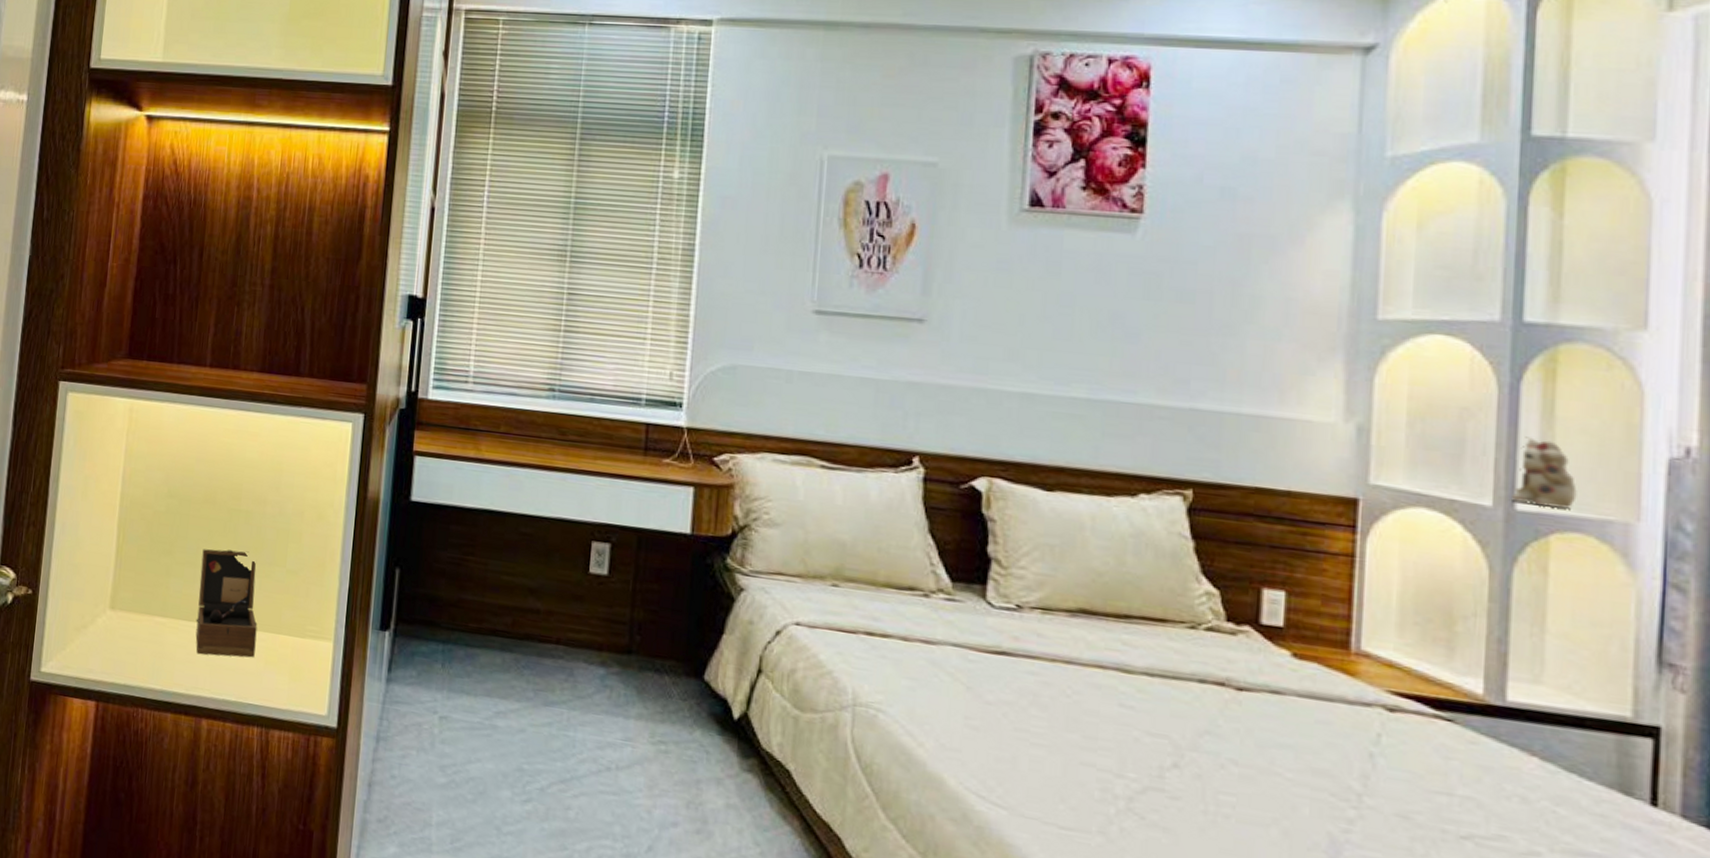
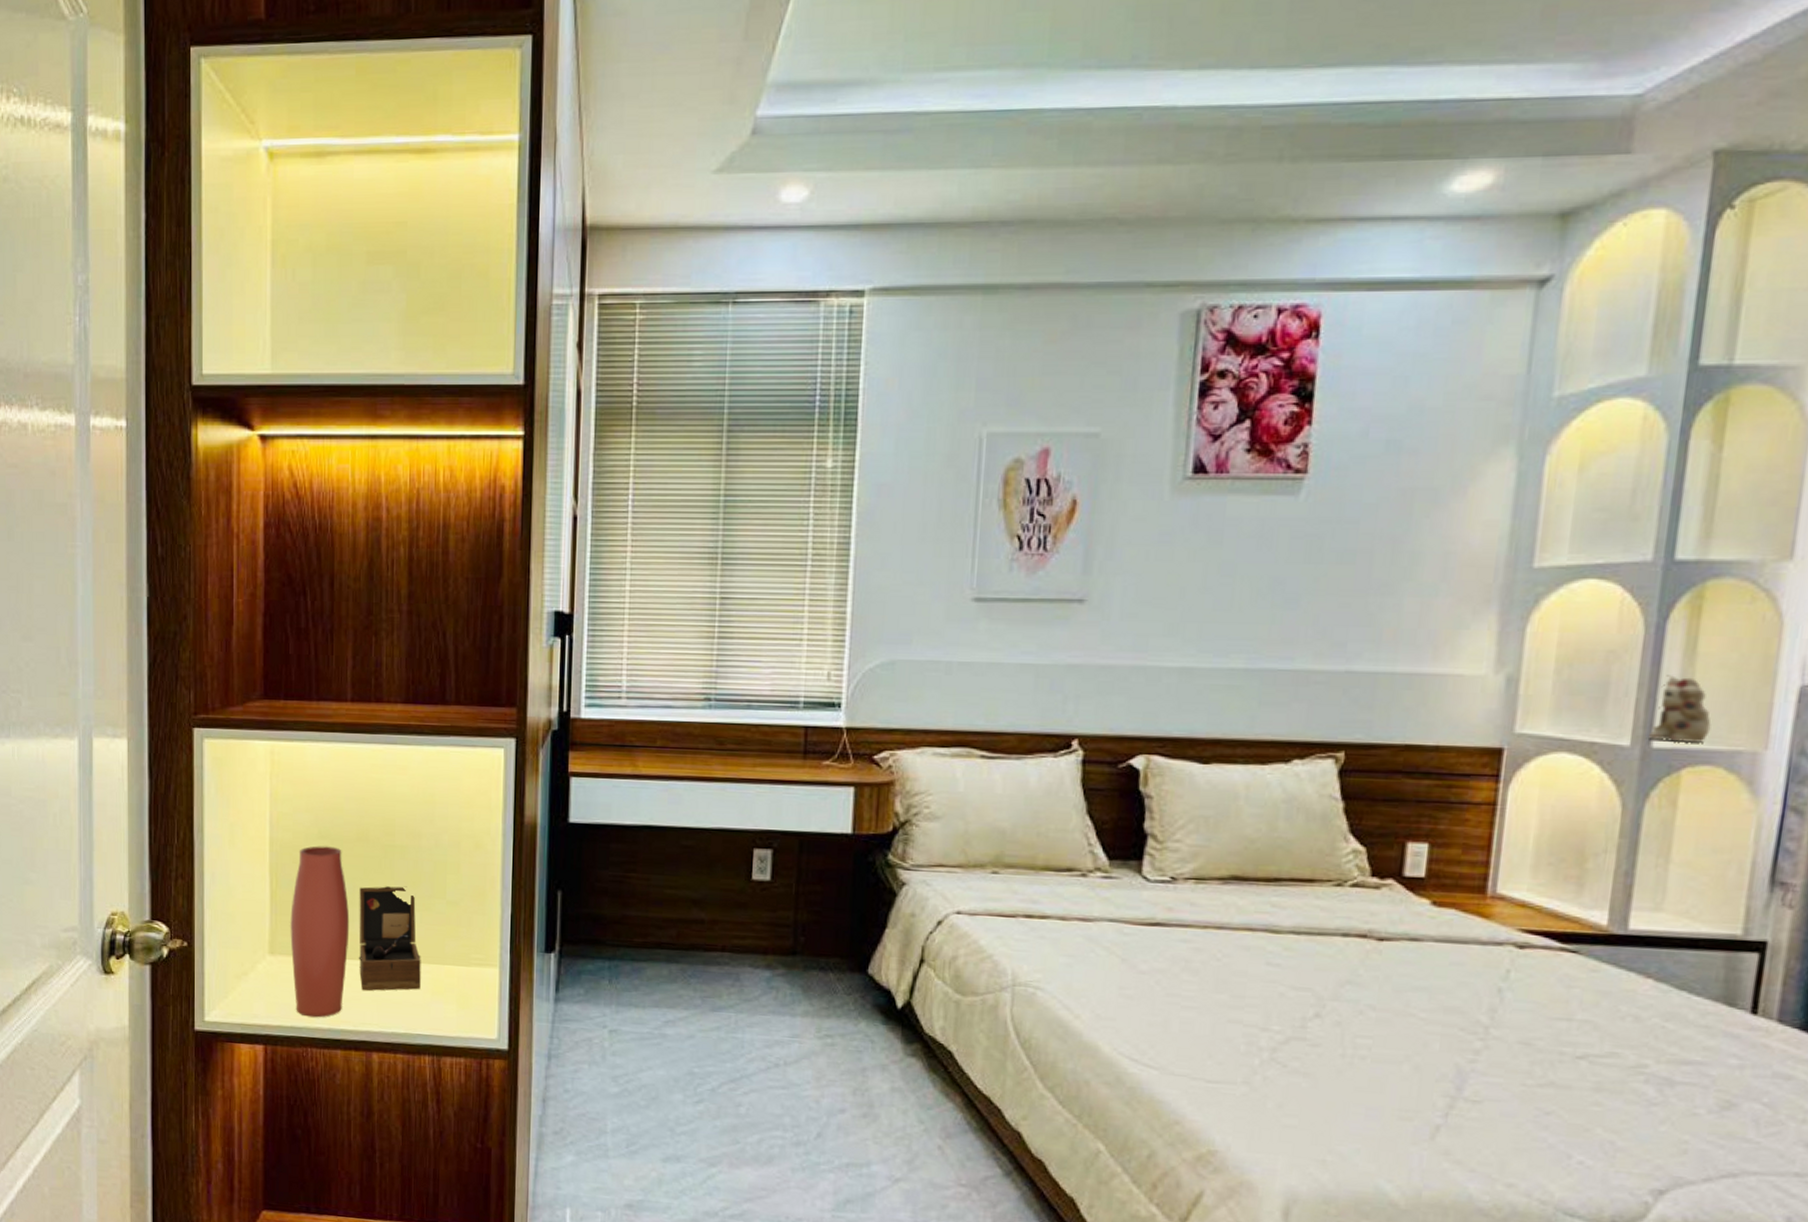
vase: none [130,504,191,678] -> present [290,845,350,1017]

